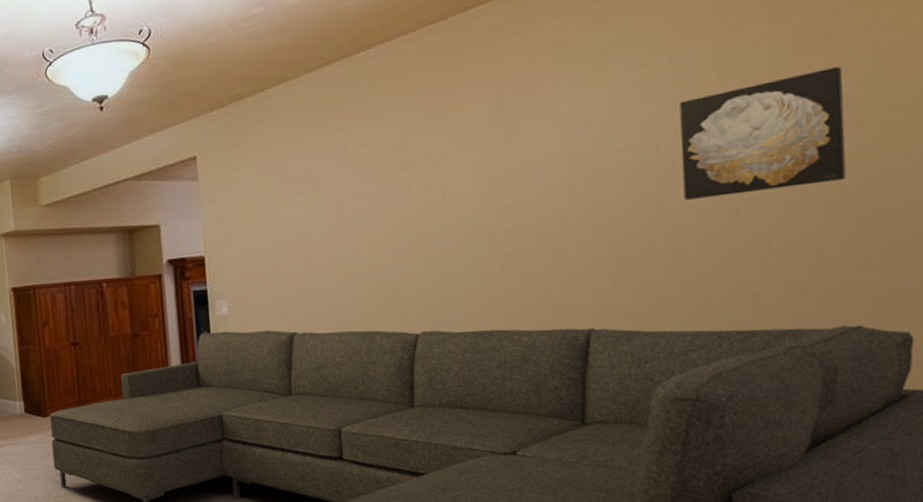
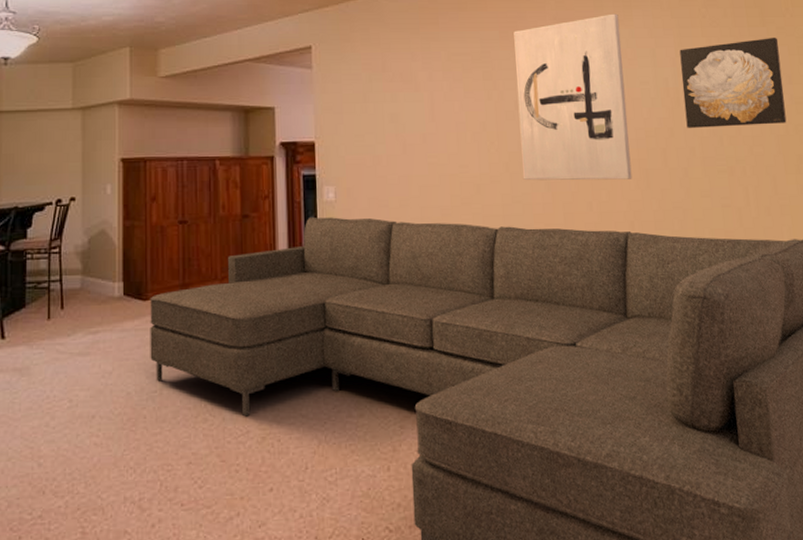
wall art: none [441,68,600,279] -> present [514,13,632,181]

